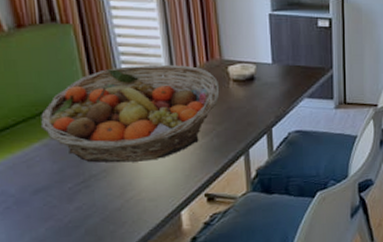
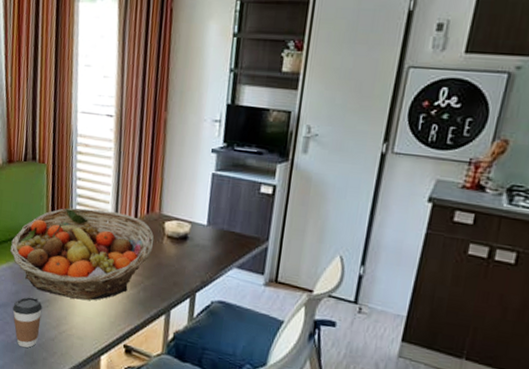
coffee cup: none [58,171,100,228] -> present [12,297,42,348]

